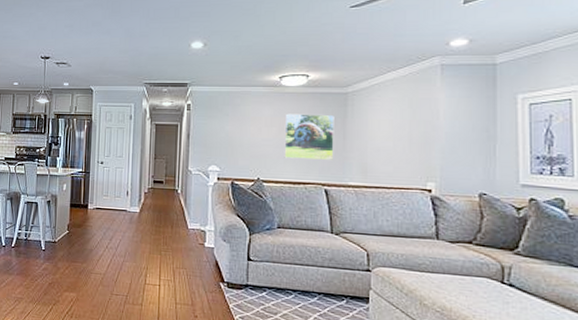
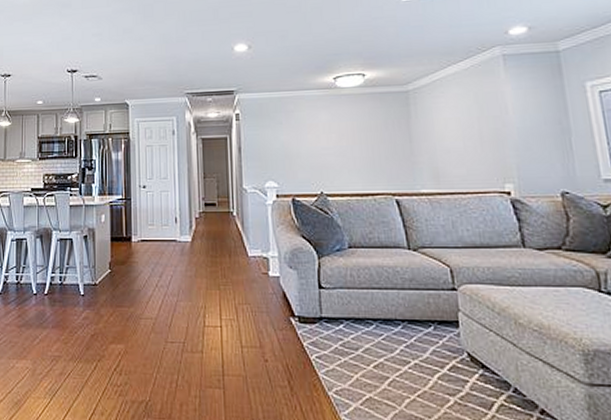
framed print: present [284,113,334,160] -> none [343,116,402,167]

